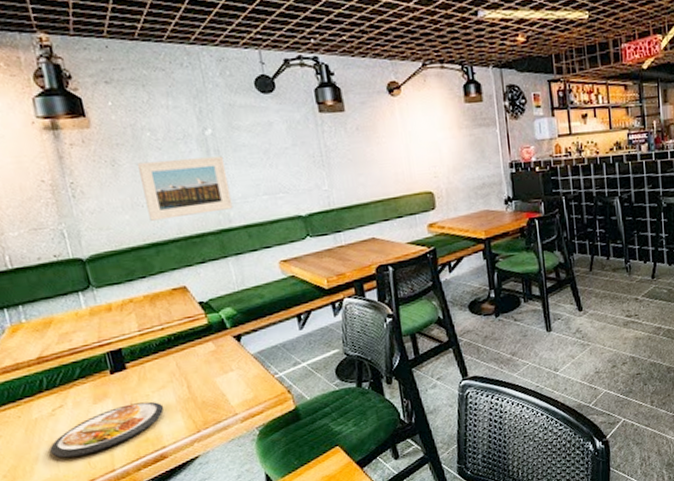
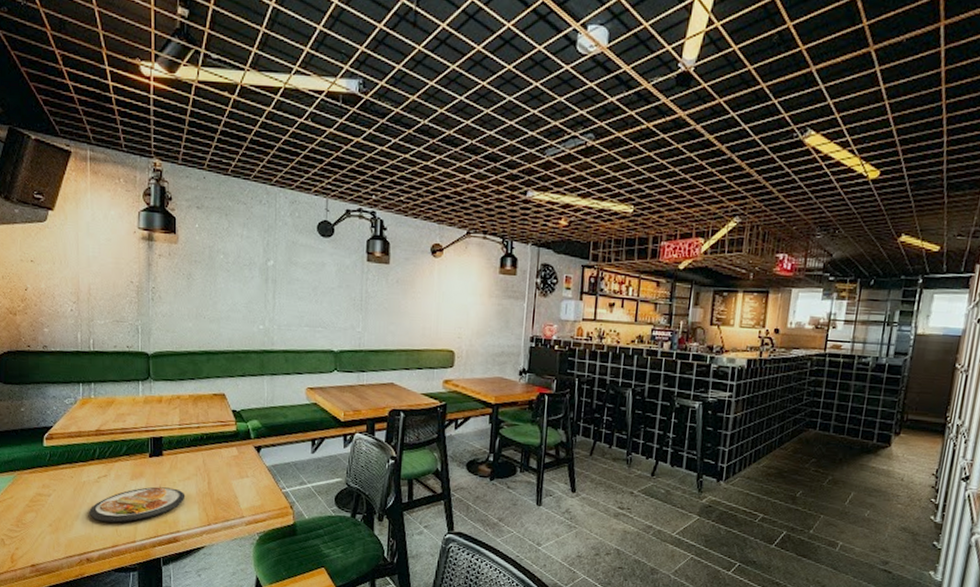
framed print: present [136,156,234,221] -> none [207,279,279,334]

